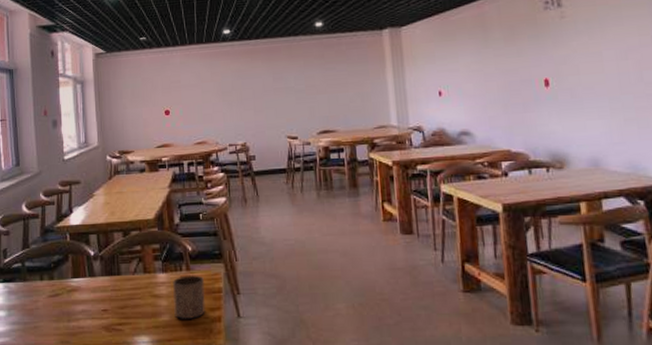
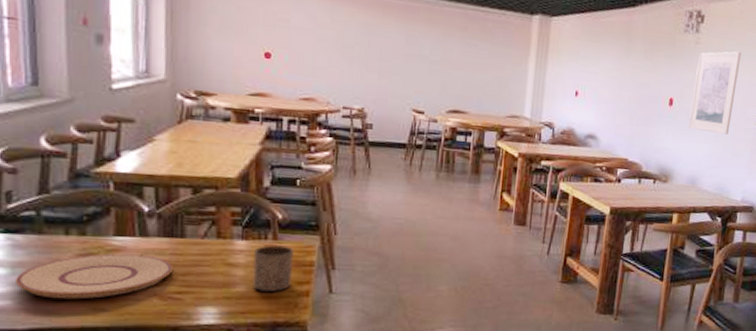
plate: none [10,292,115,335] -> present [14,253,174,300]
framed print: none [567,14,627,107] -> present [689,51,742,135]

